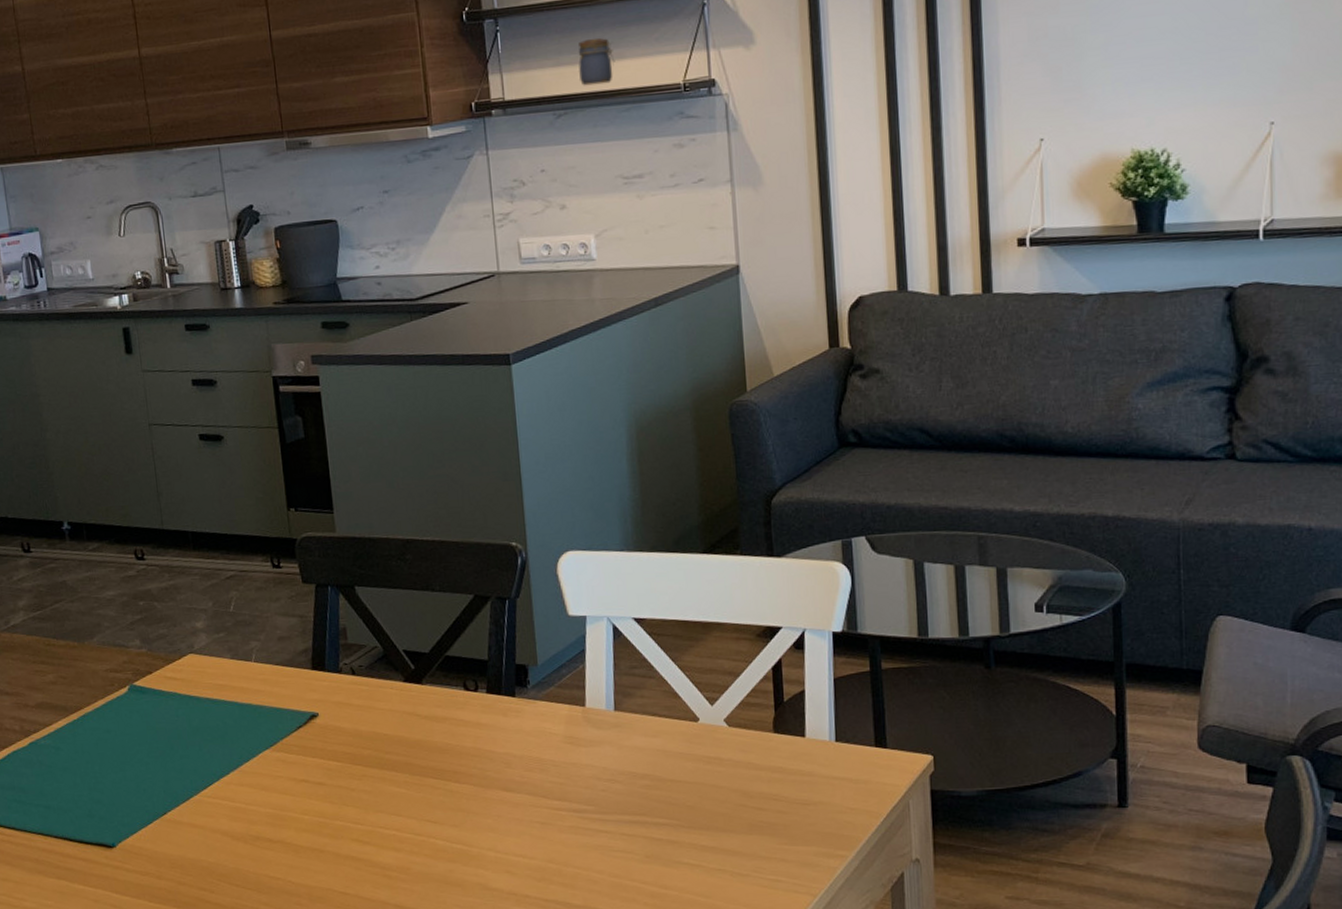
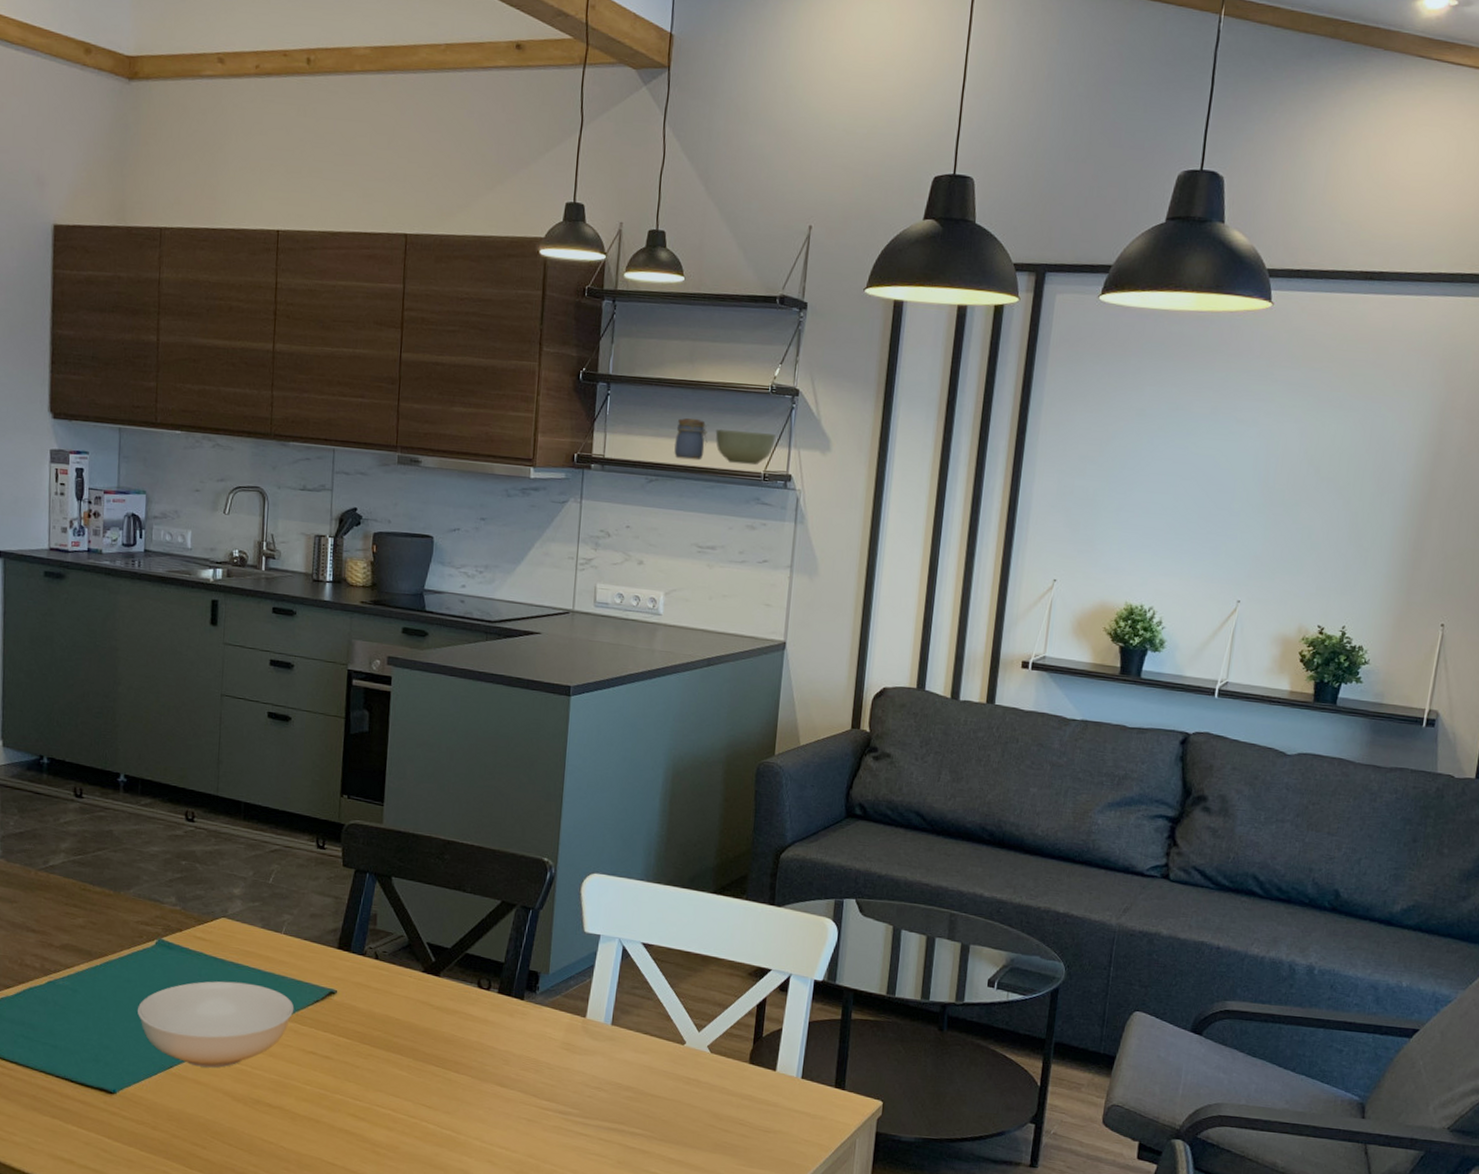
bowl: none [121,717,279,810] -> present [137,981,295,1068]
bowl: none [621,37,691,80] -> present [715,428,777,466]

